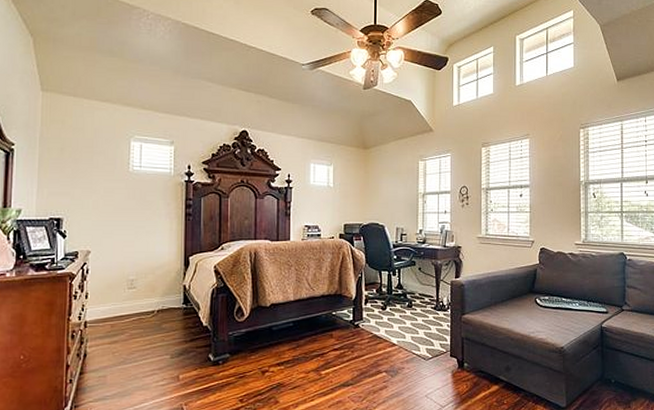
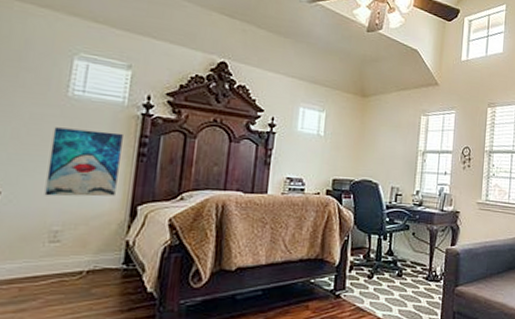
wall art: none [121,197,173,252] -> present [44,127,123,197]

